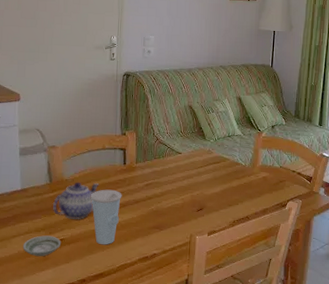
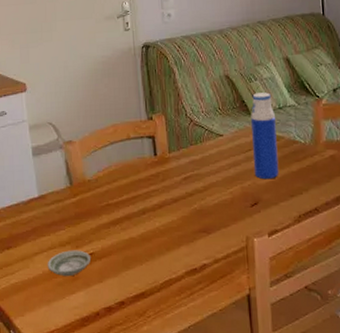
teapot: present [52,182,99,219] -> none [76,181,128,228]
cup: present [90,189,122,245] -> none [119,188,157,258]
water bottle: none [202,122,225,191] -> present [251,92,279,180]

